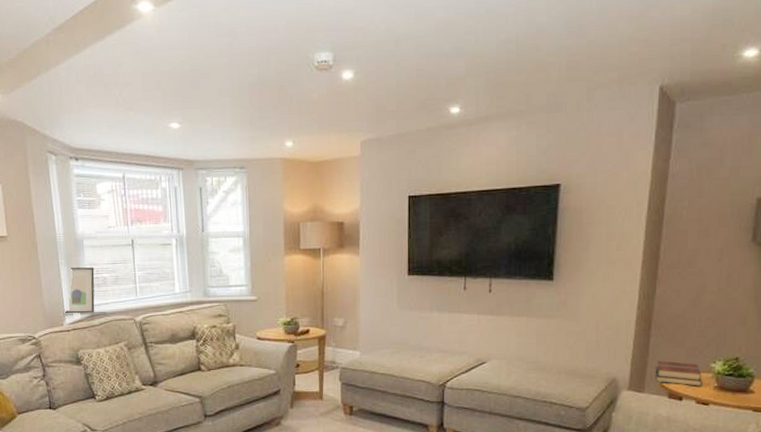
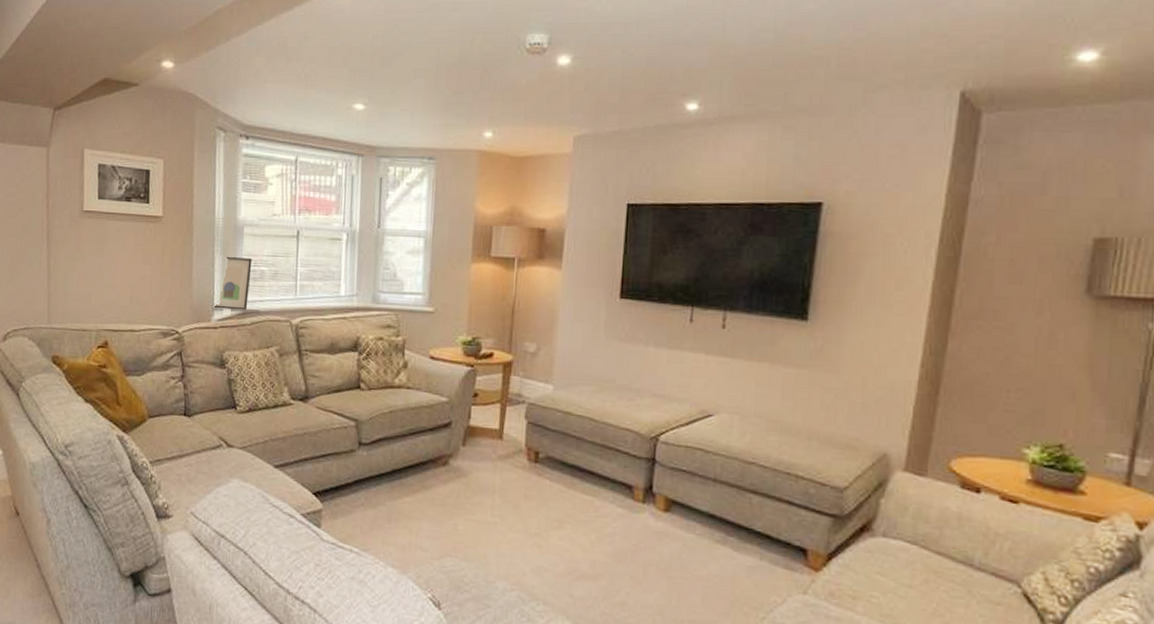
books: present [654,360,703,386] -> none [941,437,1011,477]

